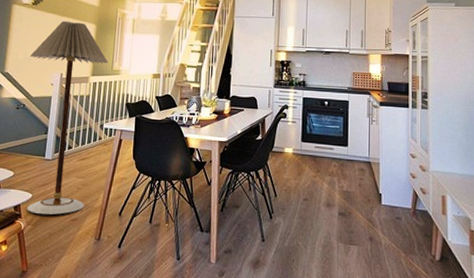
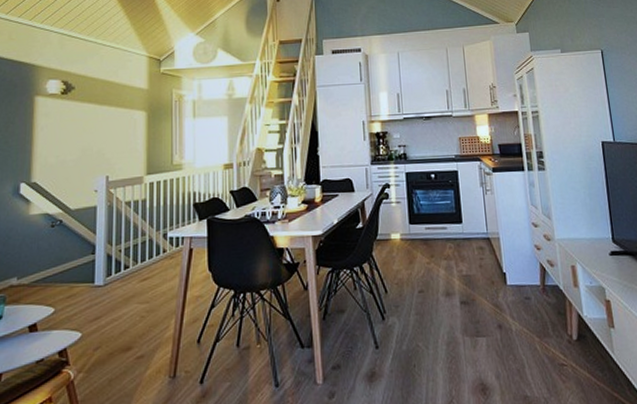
floor lamp: present [27,21,109,215] -> none [64,110,167,357]

